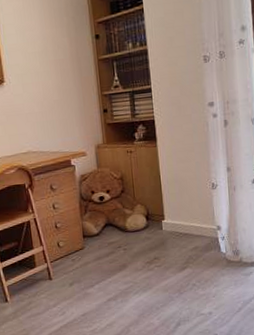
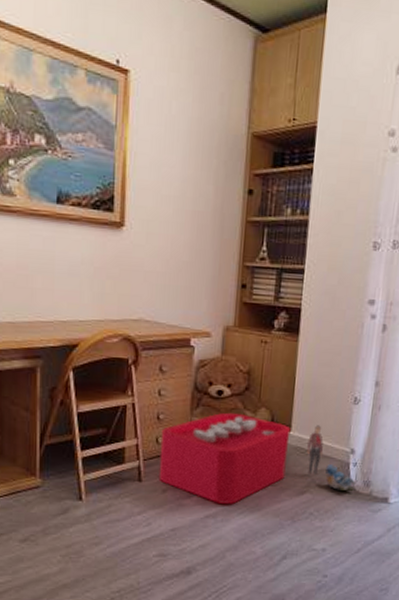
storage bin: none [60,211,195,288] -> present [158,412,324,504]
plush toy: none [198,241,227,262] -> present [324,464,356,491]

